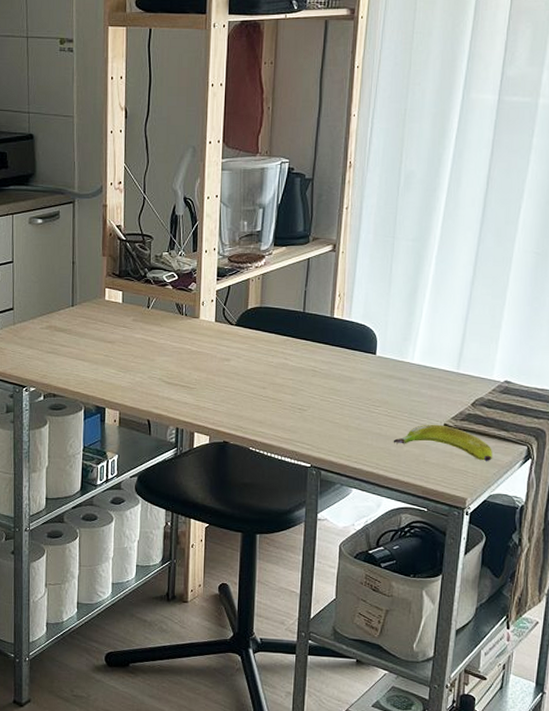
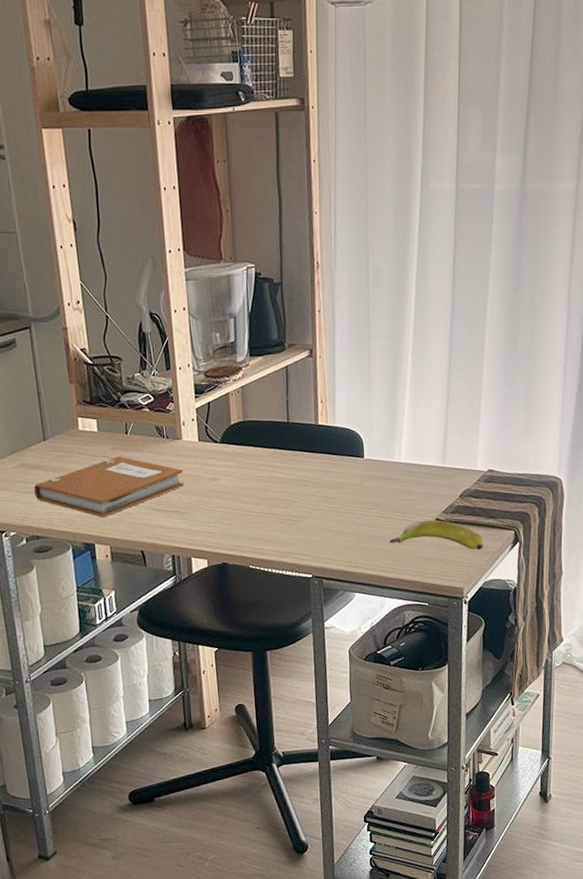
notebook: none [57,328,197,384] -> present [34,456,184,518]

